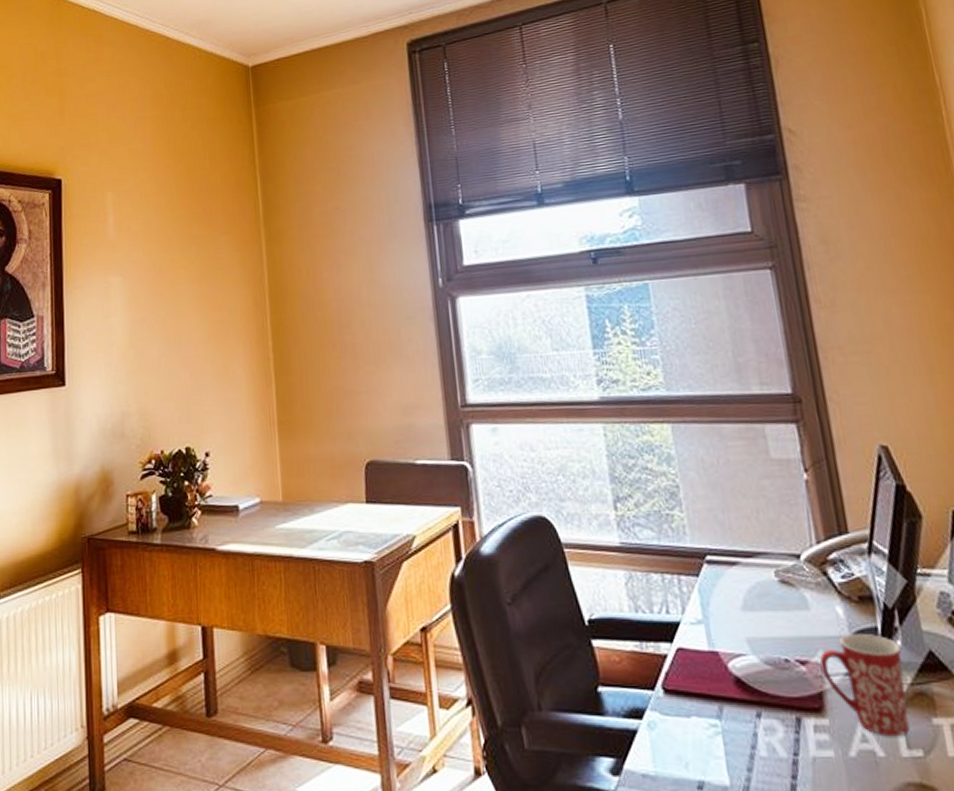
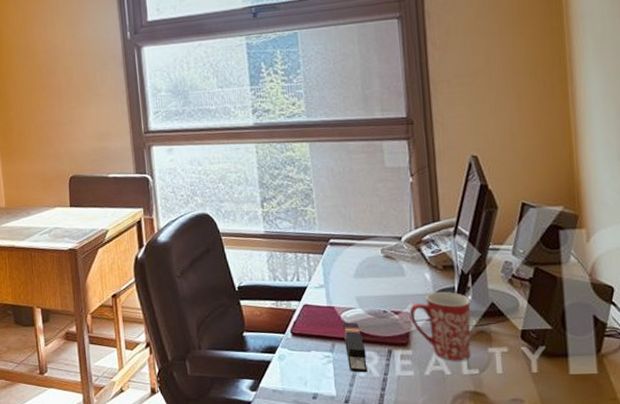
stapler: none [732,675,771,751] -> present [343,322,368,373]

